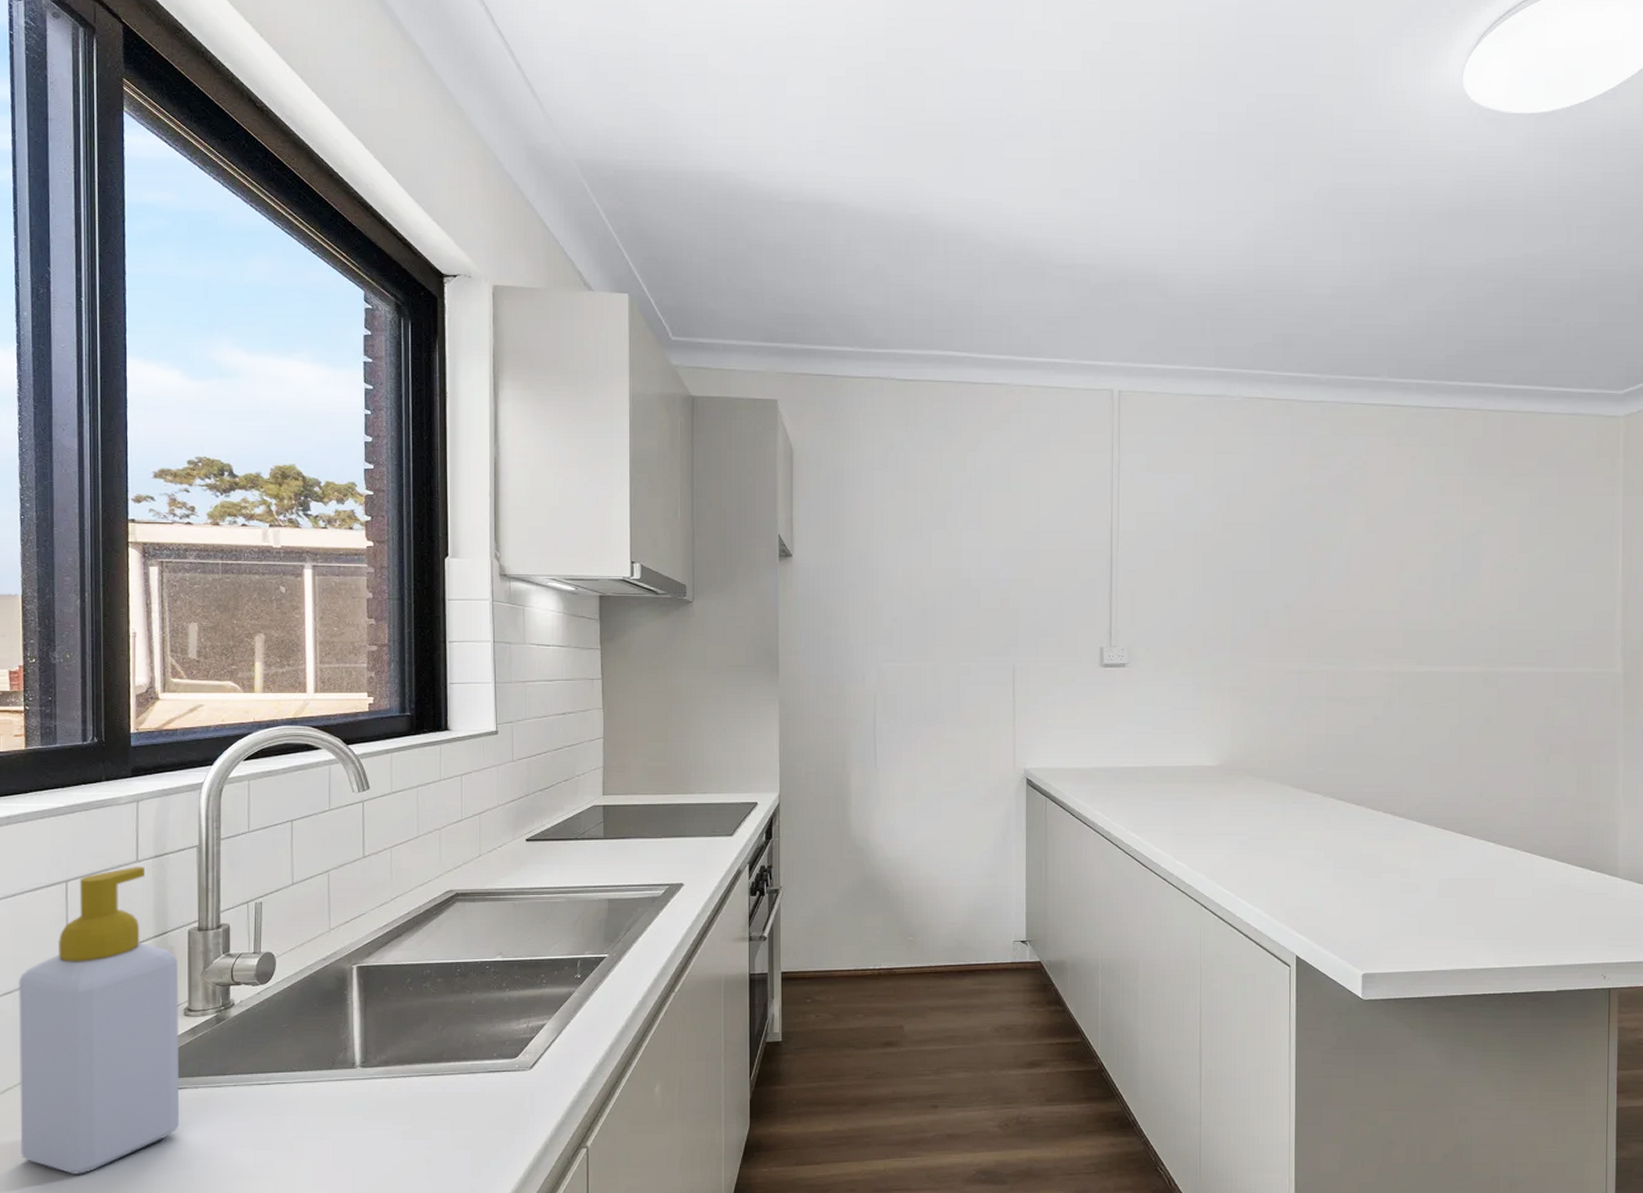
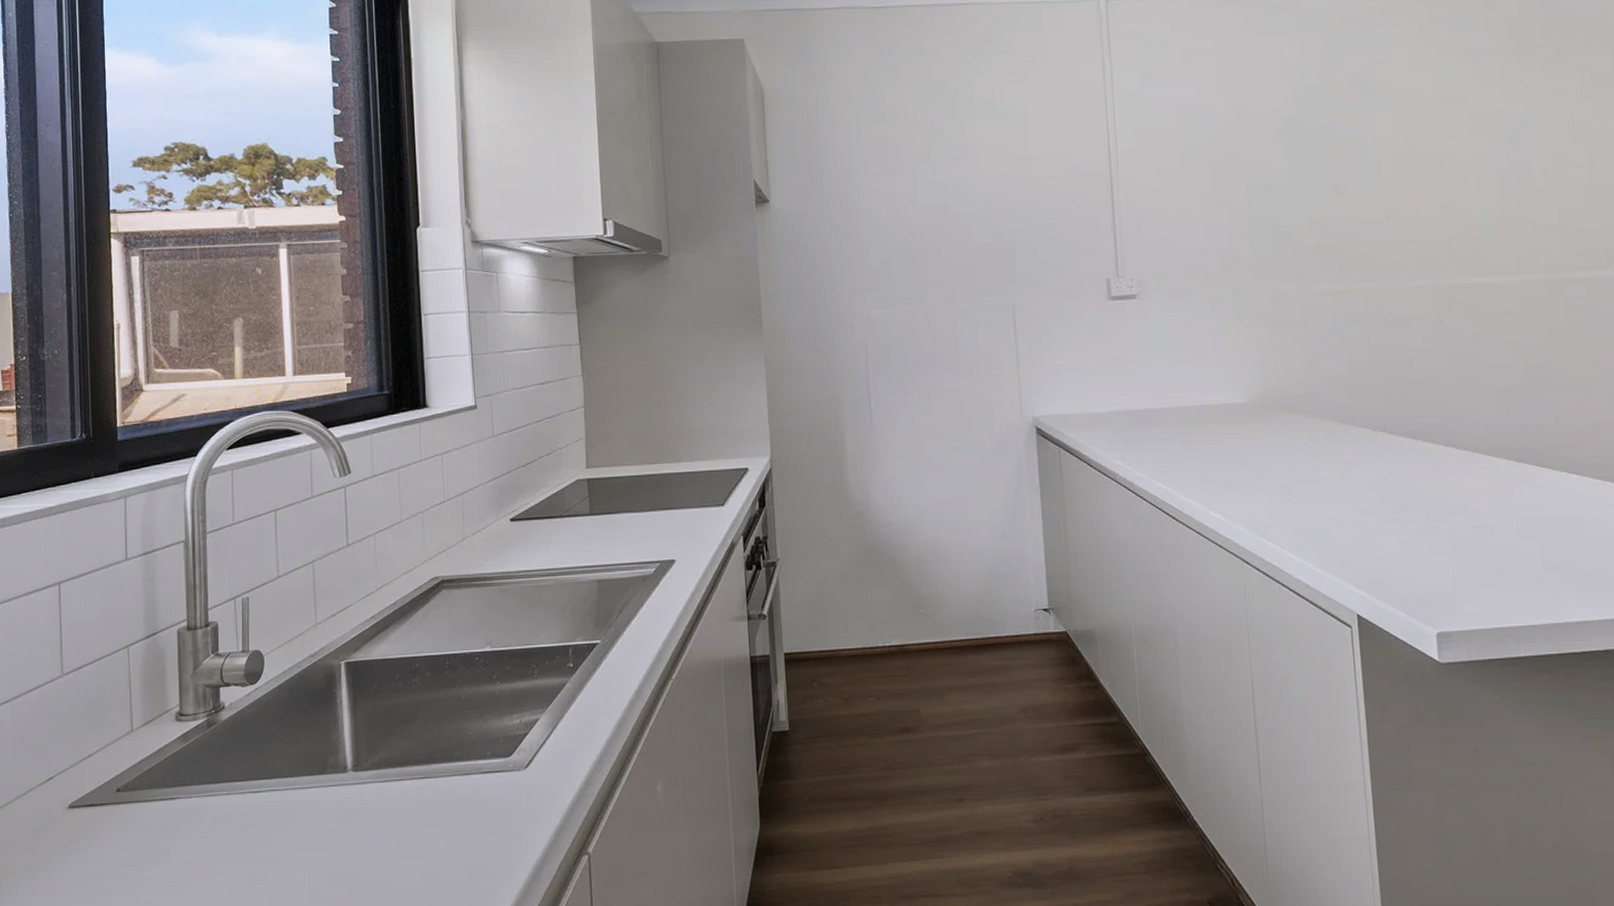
soap bottle: present [18,866,180,1174] -> none [15,564,175,893]

